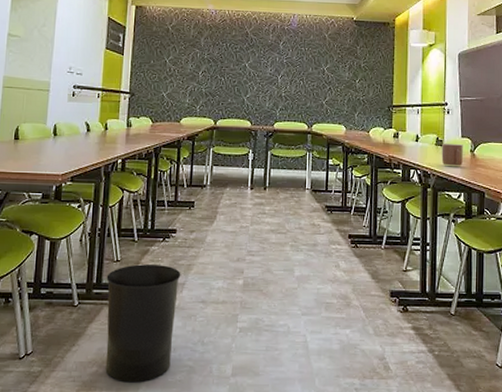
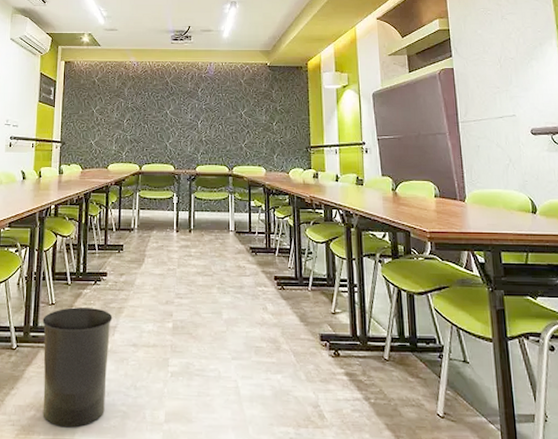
mug: present [441,143,463,167] -> none [362,182,385,206]

